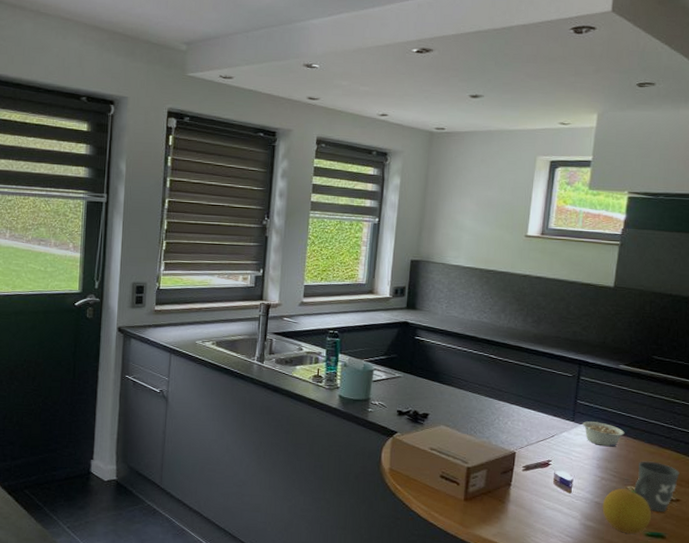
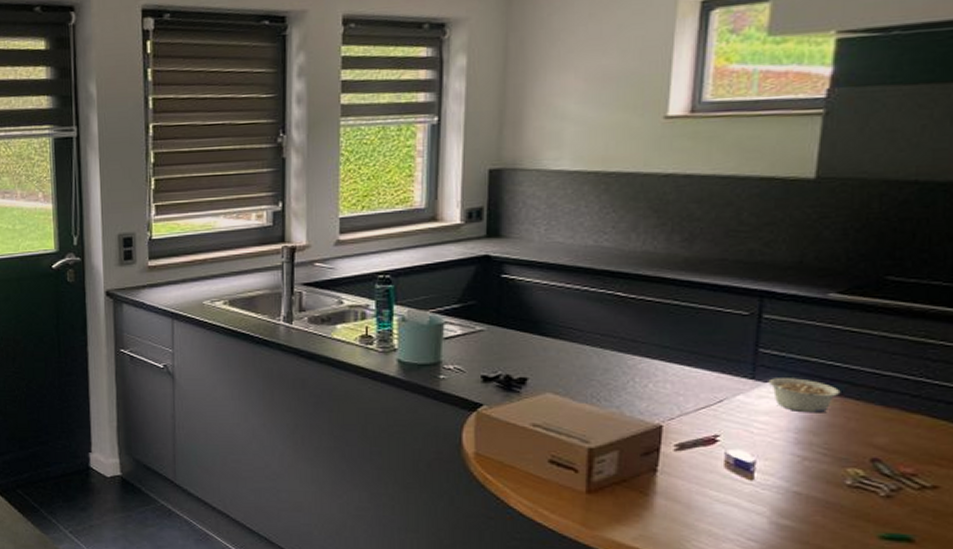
fruit: present [602,488,652,534] -> none [805,472,890,536]
mug: present [634,461,680,512] -> none [859,431,937,504]

